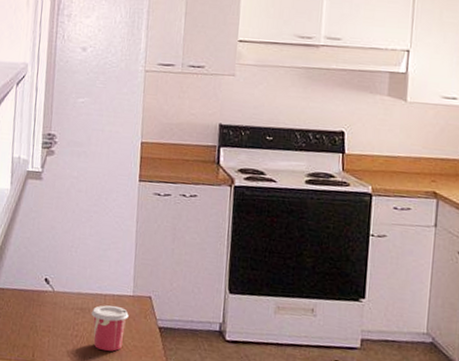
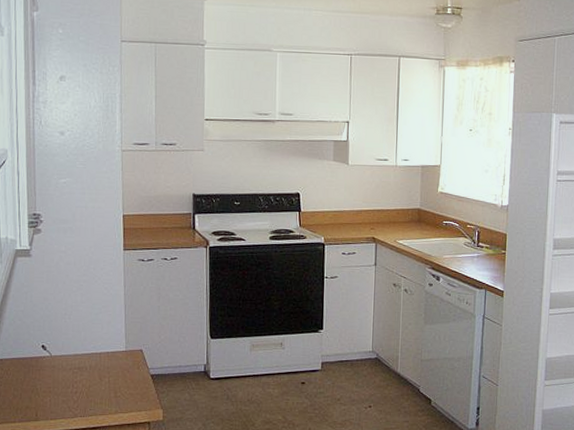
cup: present [91,305,129,352] -> none [88,362,123,401]

